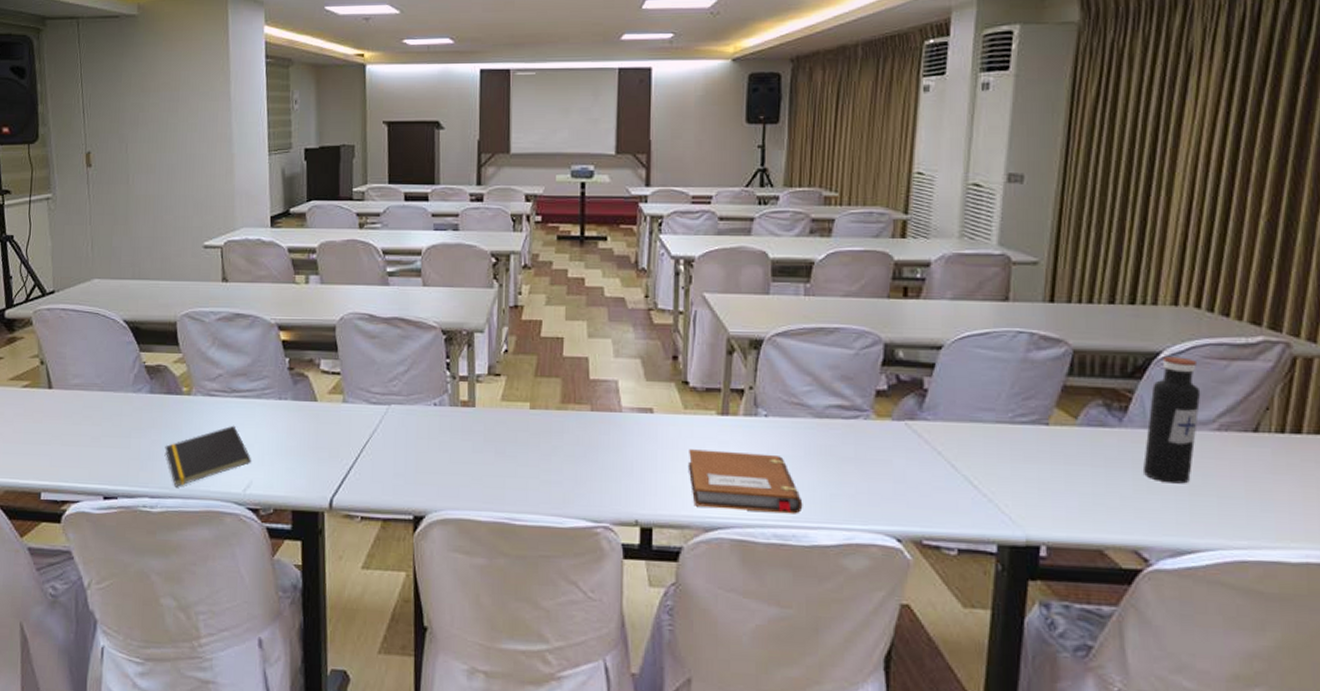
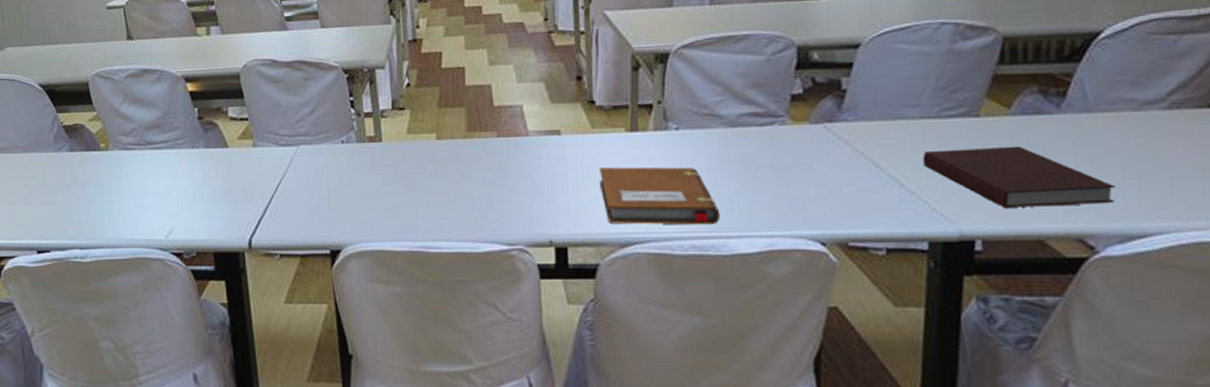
notepad: present [165,425,251,487] -> none [89,176,171,238]
notebook: none [995,454,1169,518] -> present [922,146,1116,207]
water bottle: present [1142,357,1201,484] -> none [1084,35,1148,167]

